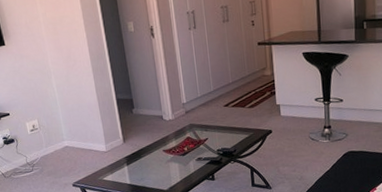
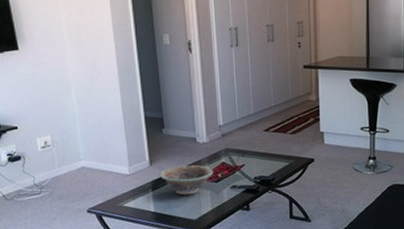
decorative bowl: none [133,140,180,168] -> present [160,165,213,195]

